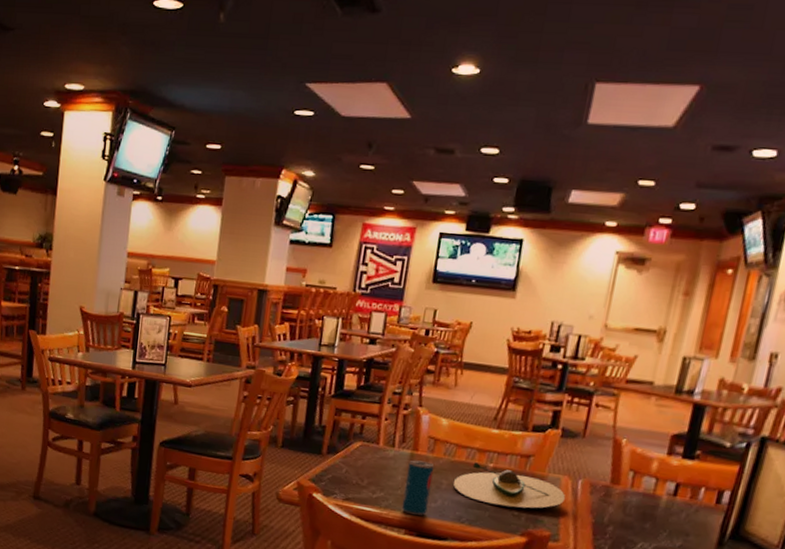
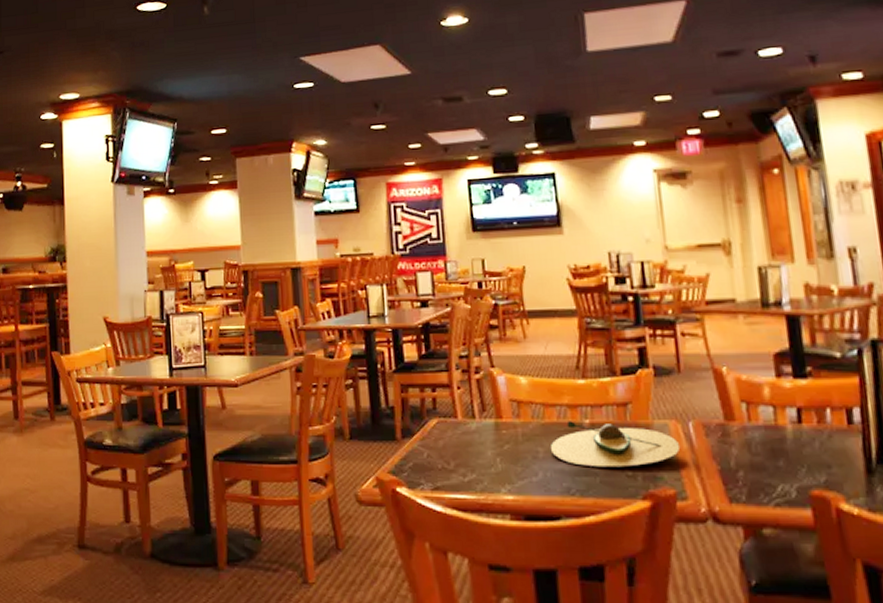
beverage can: present [401,459,434,516] -> none [495,429,530,494]

